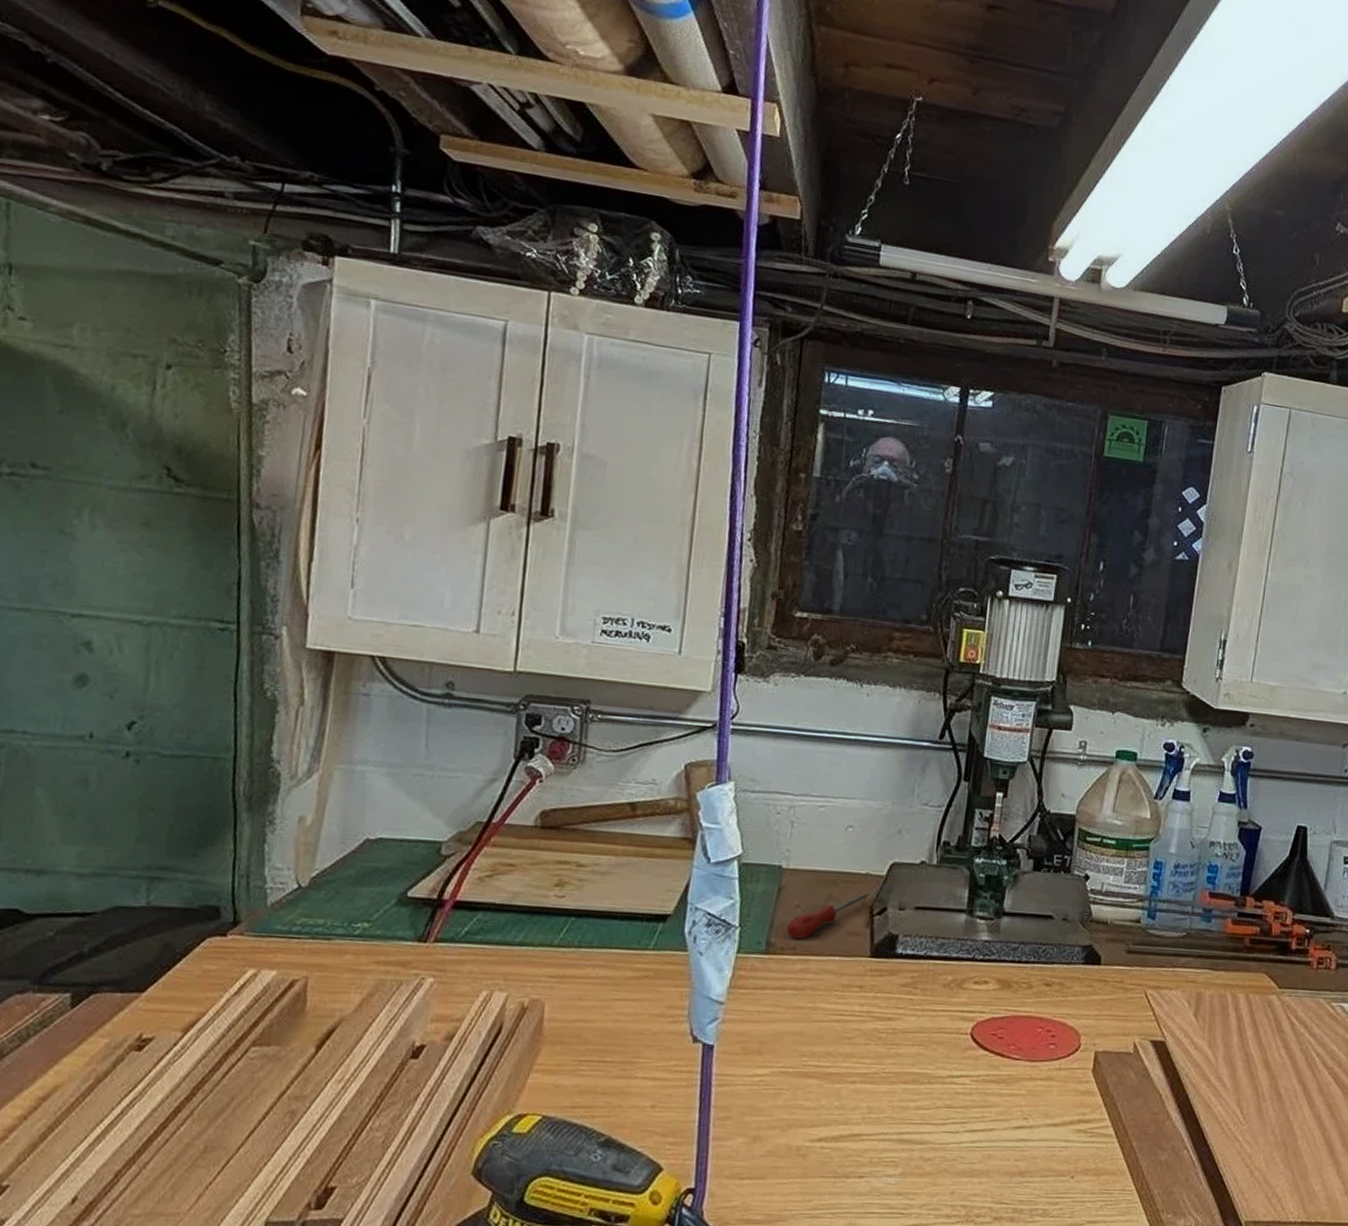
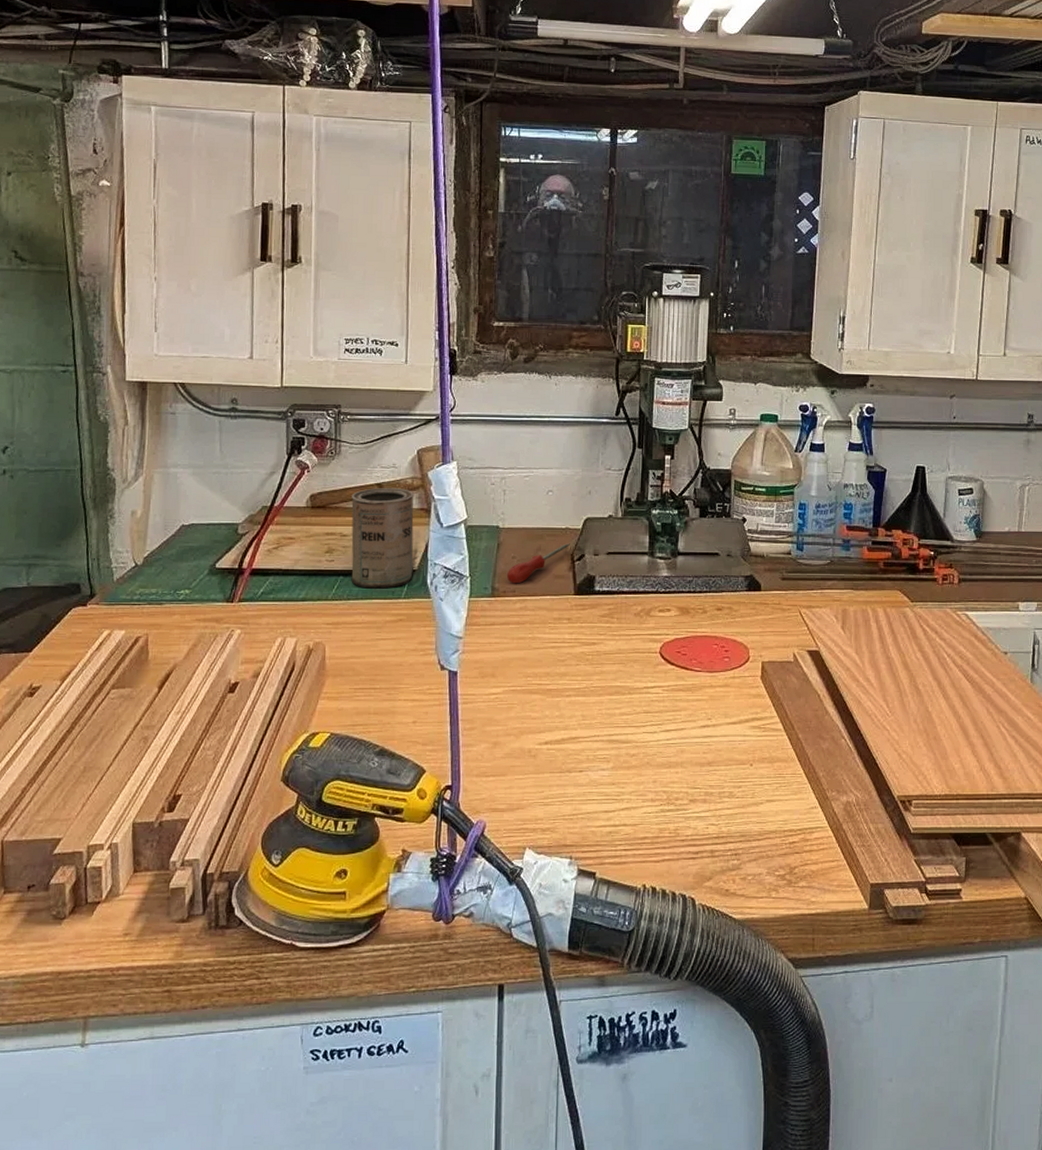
paint can: none [585,808,676,937] -> present [351,487,414,589]

